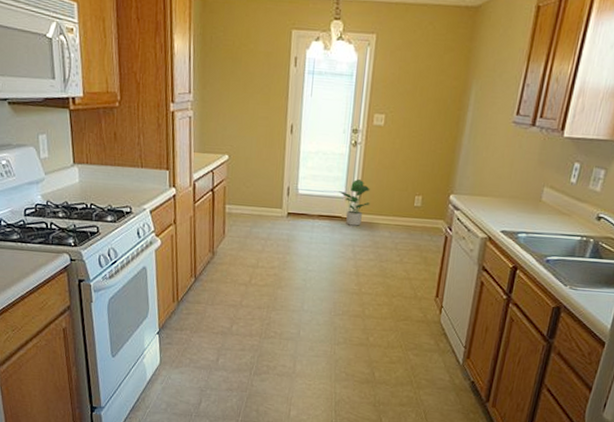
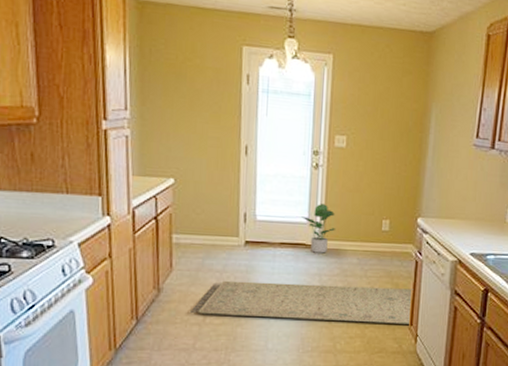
rug: none [238,247,442,296] -> present [189,280,414,324]

